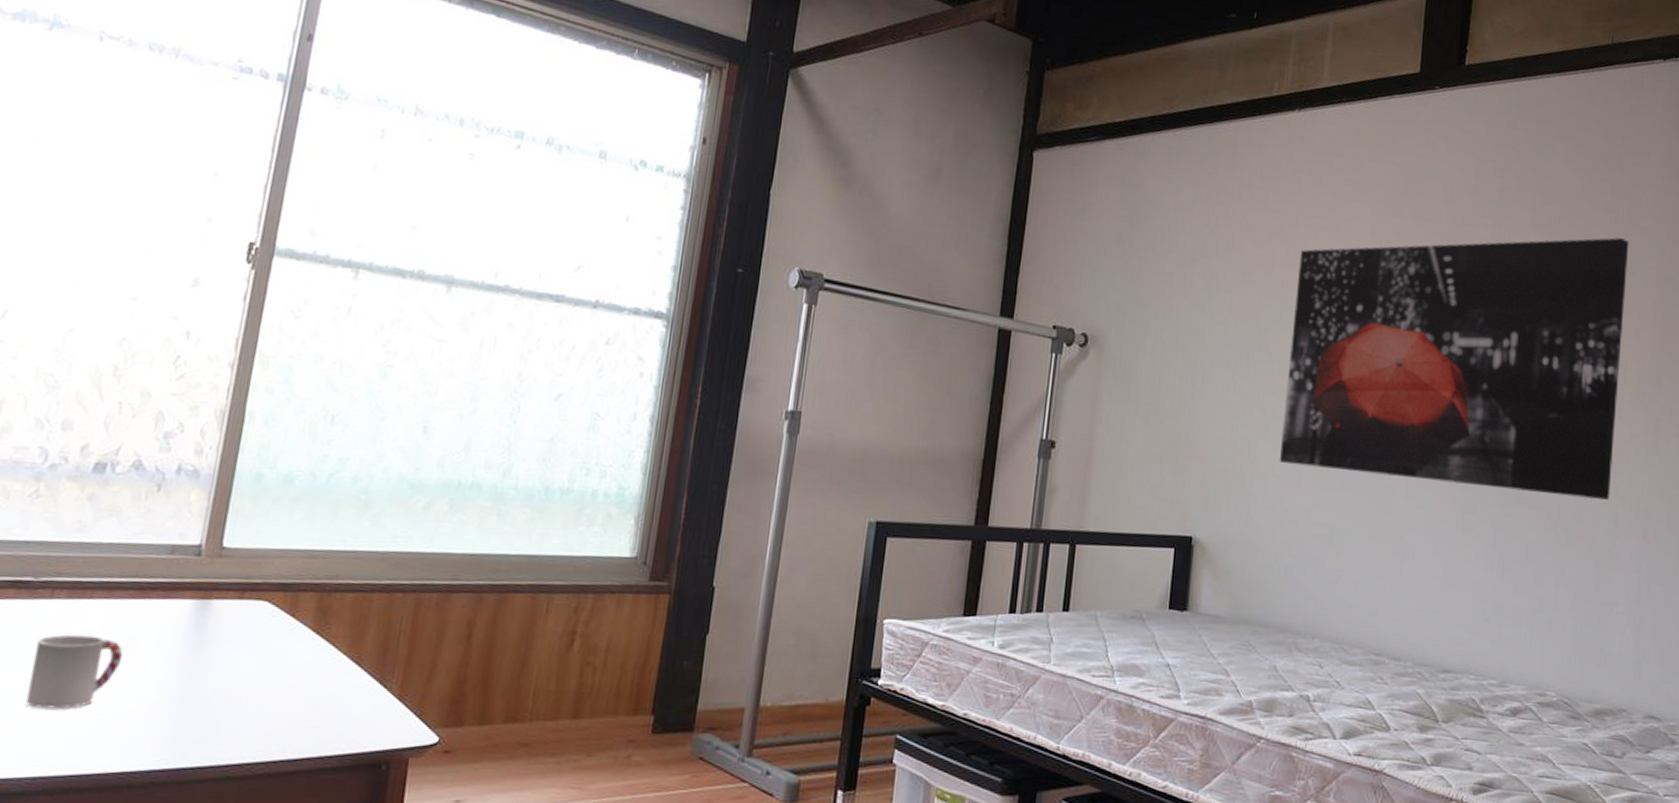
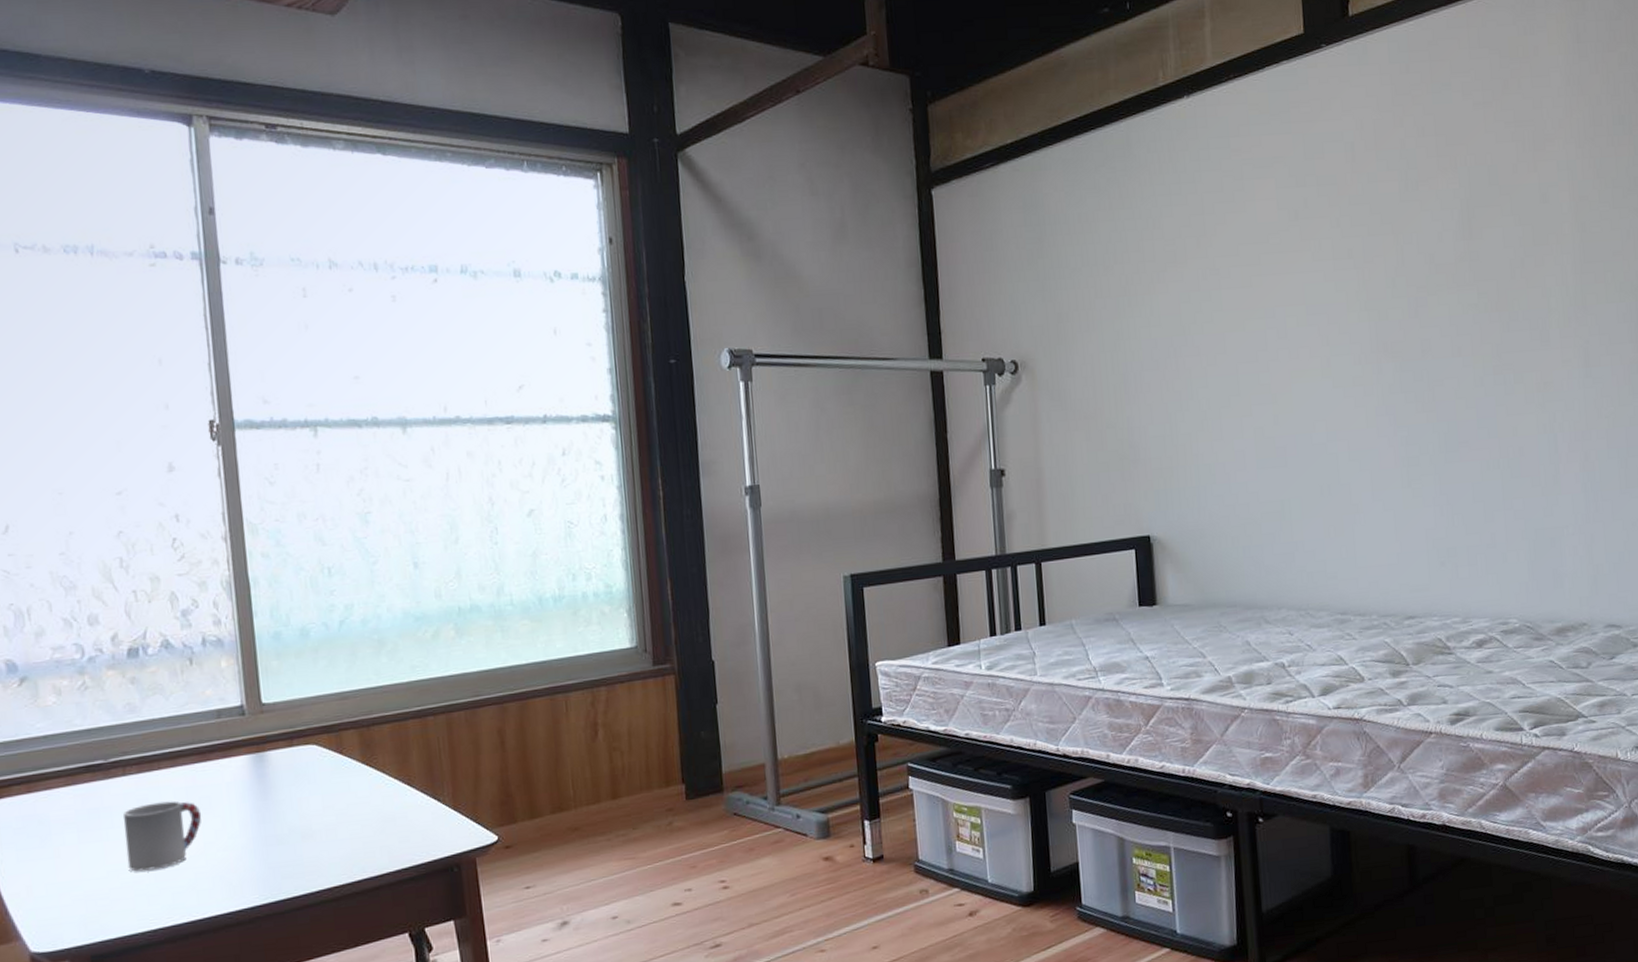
wall art: present [1279,238,1629,500] -> none [1211,166,1548,451]

